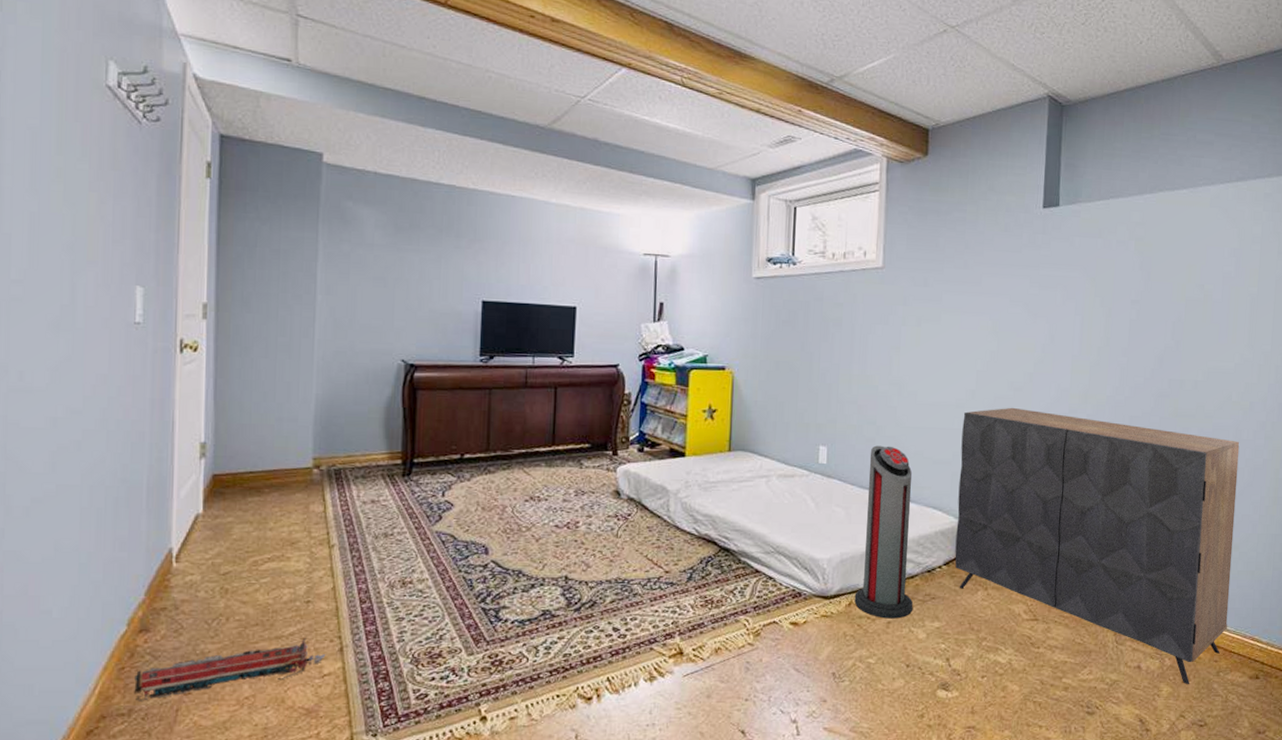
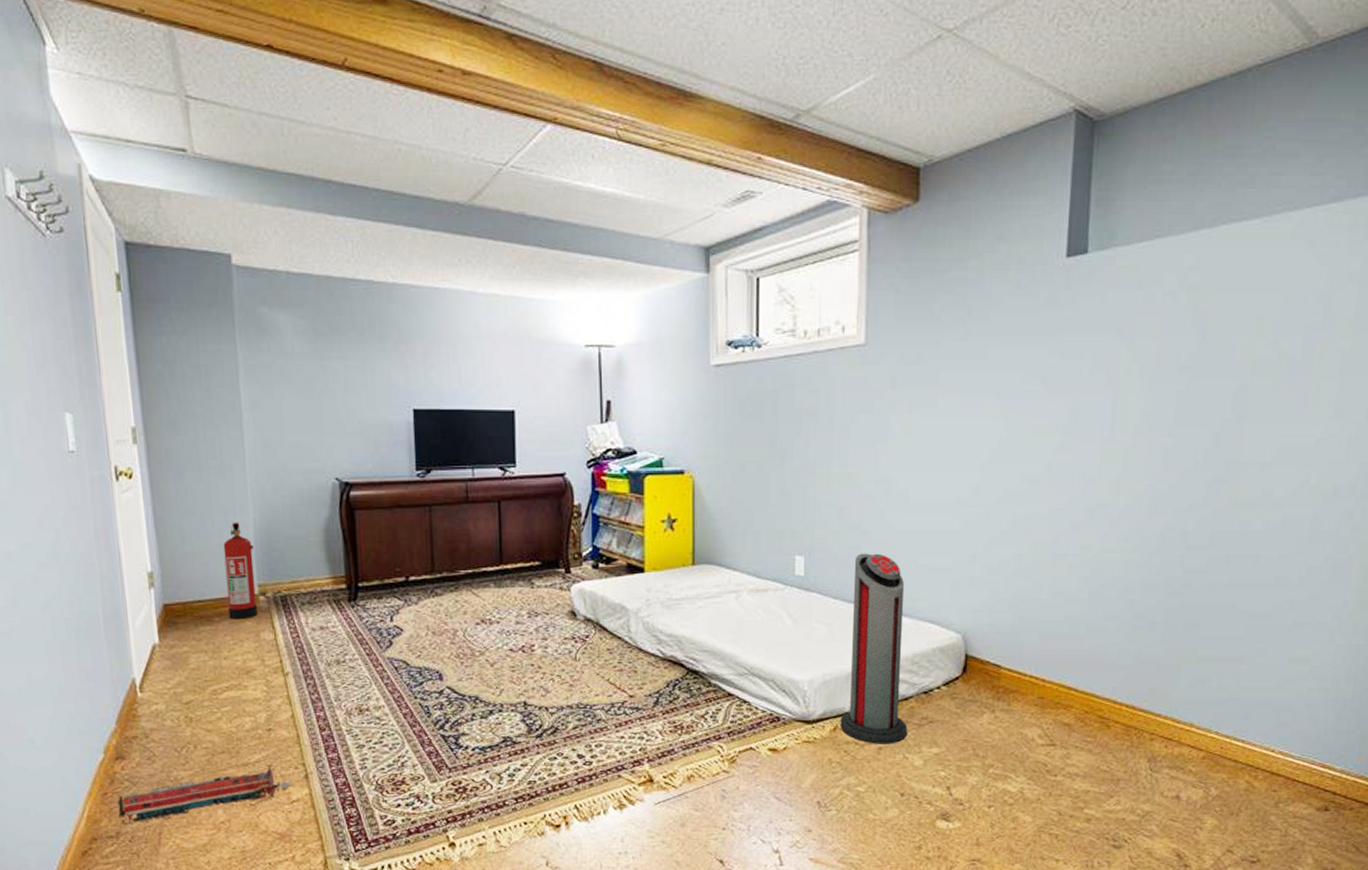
fire extinguisher: none [280,397,313,492] -> present [223,522,259,620]
dresser: present [954,407,1240,685] -> none [956,503,1317,817]

